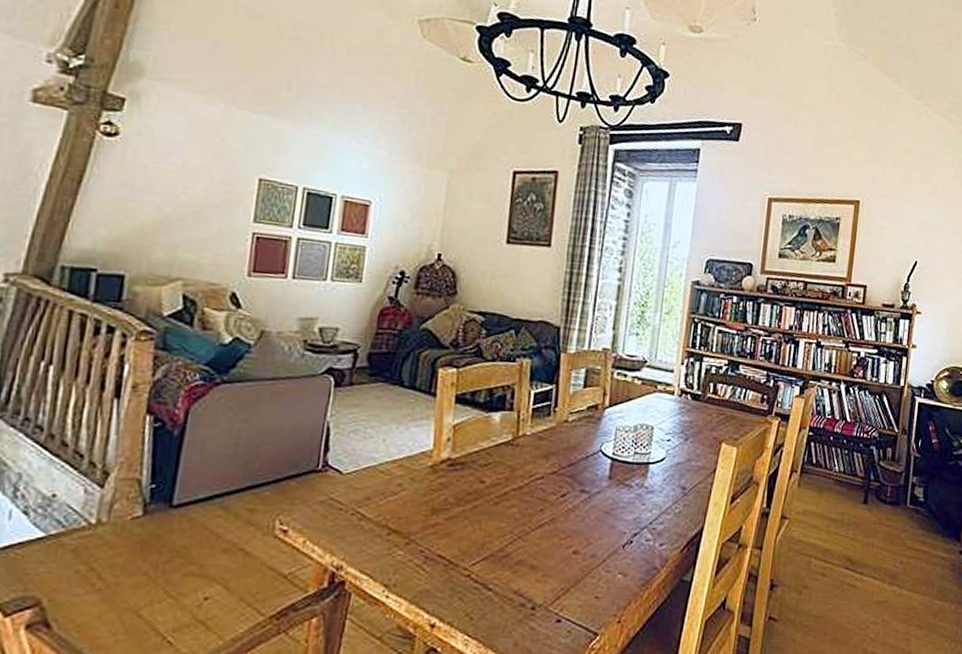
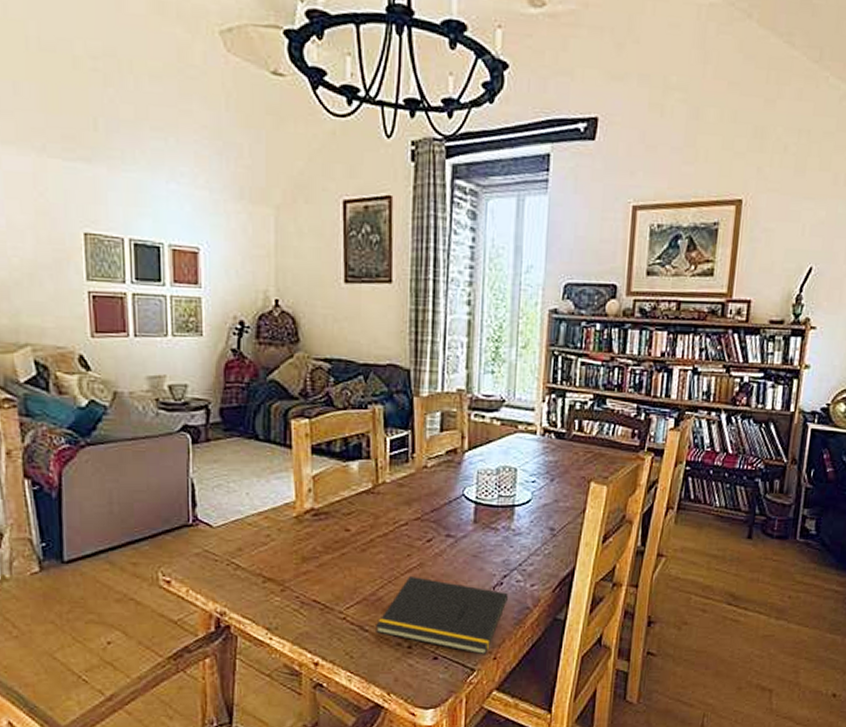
notepad: none [500,531,637,618] -> present [376,575,508,655]

